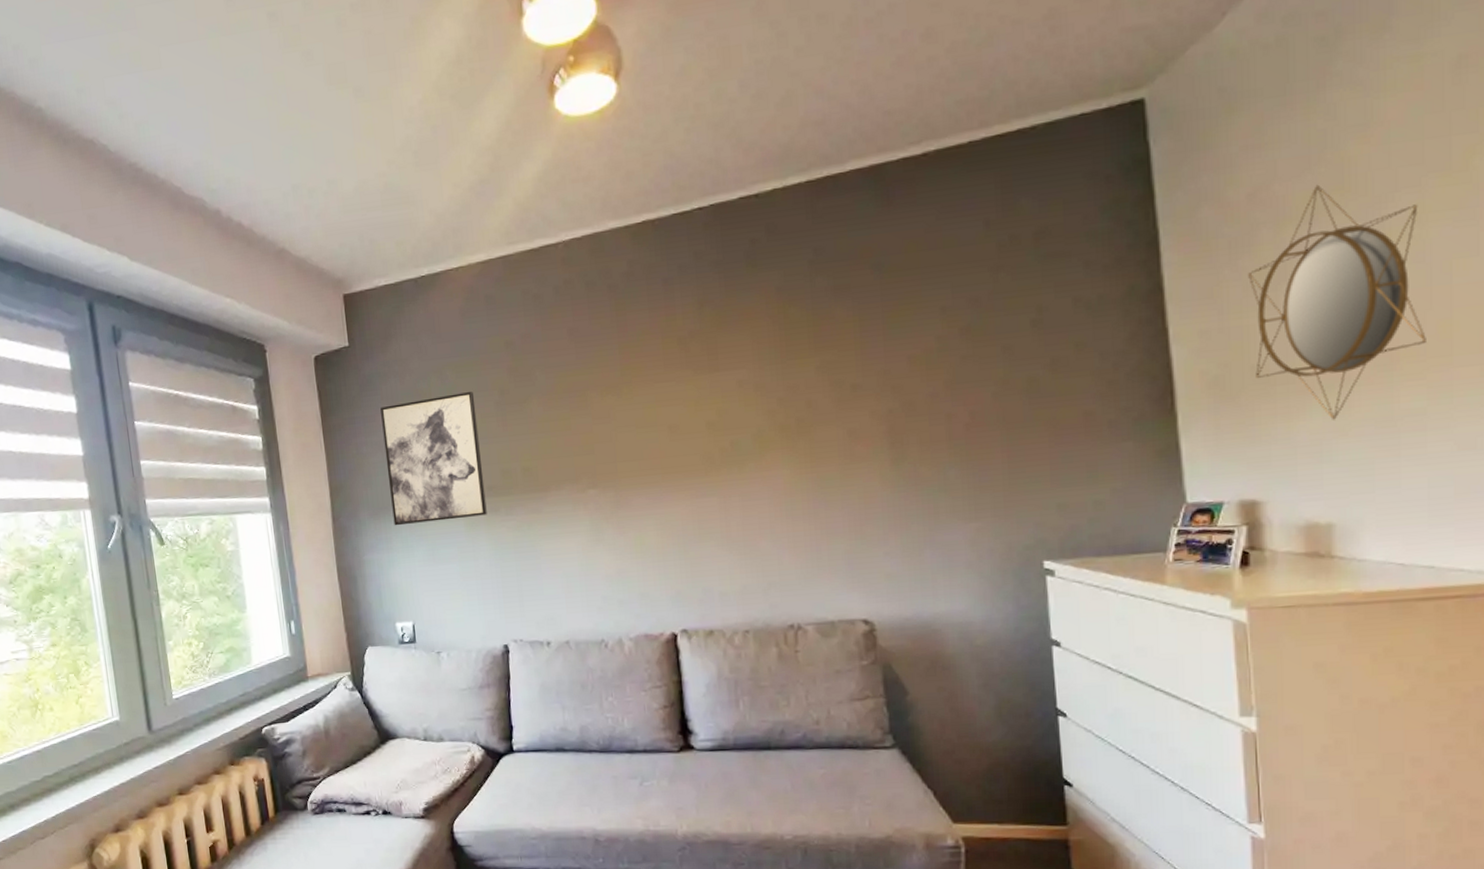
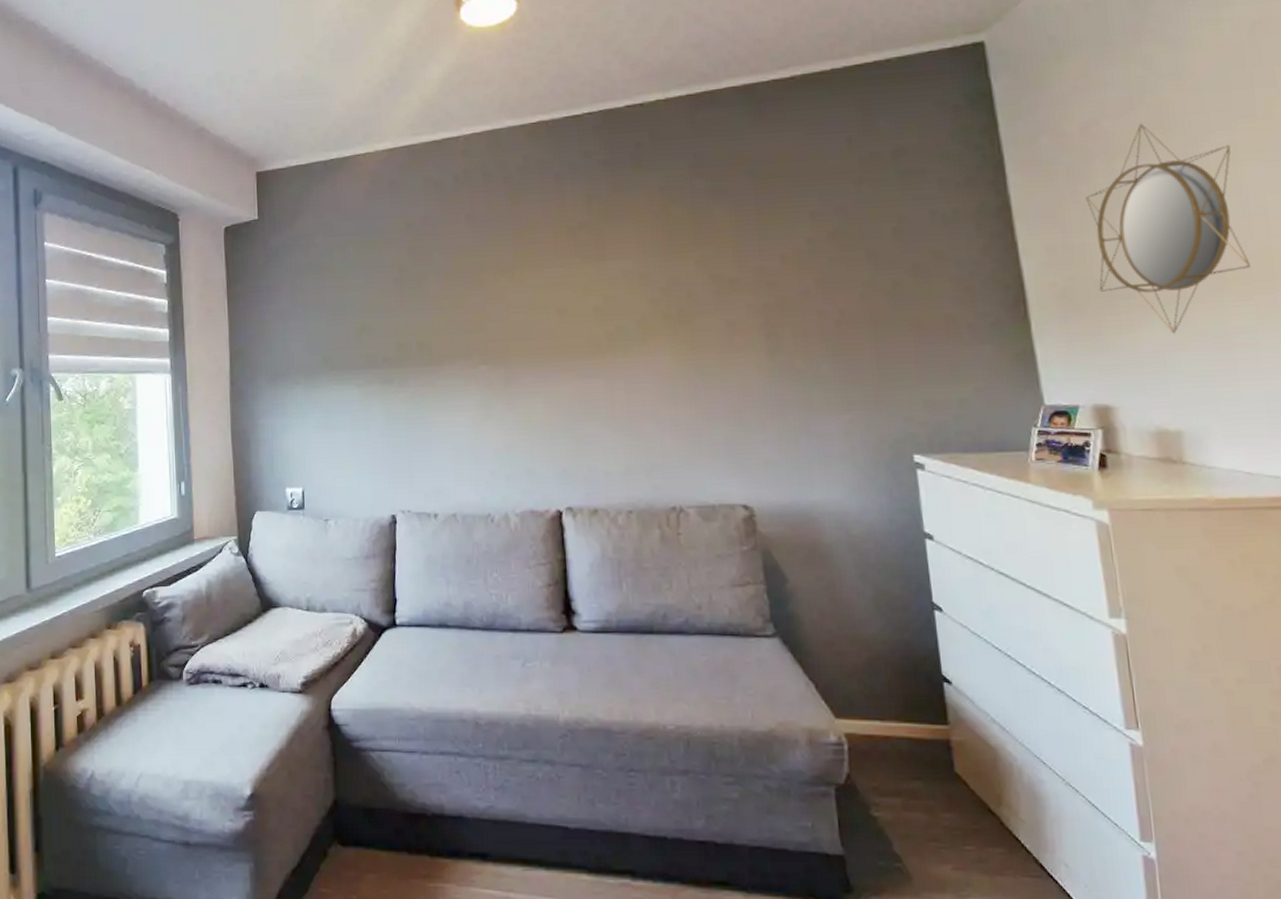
wall art: present [380,392,487,526] -> none [284,268,381,392]

